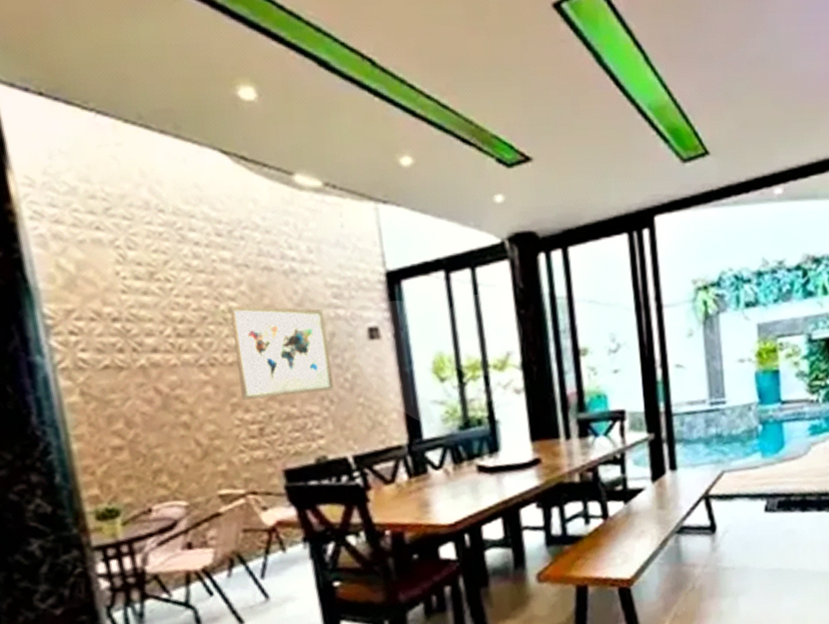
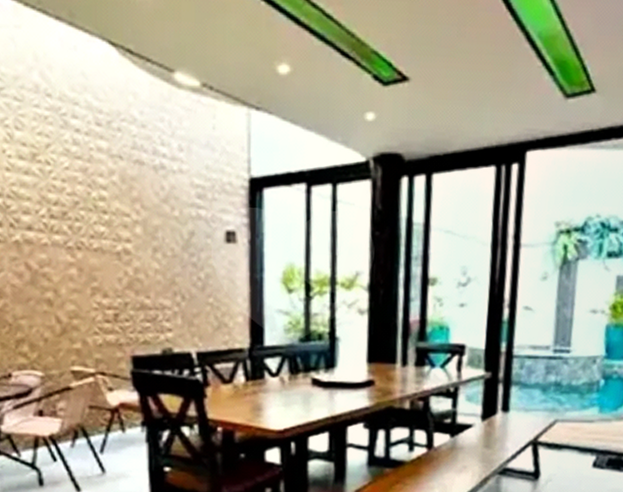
wall art: present [228,305,335,400] -> none [99,194,188,287]

